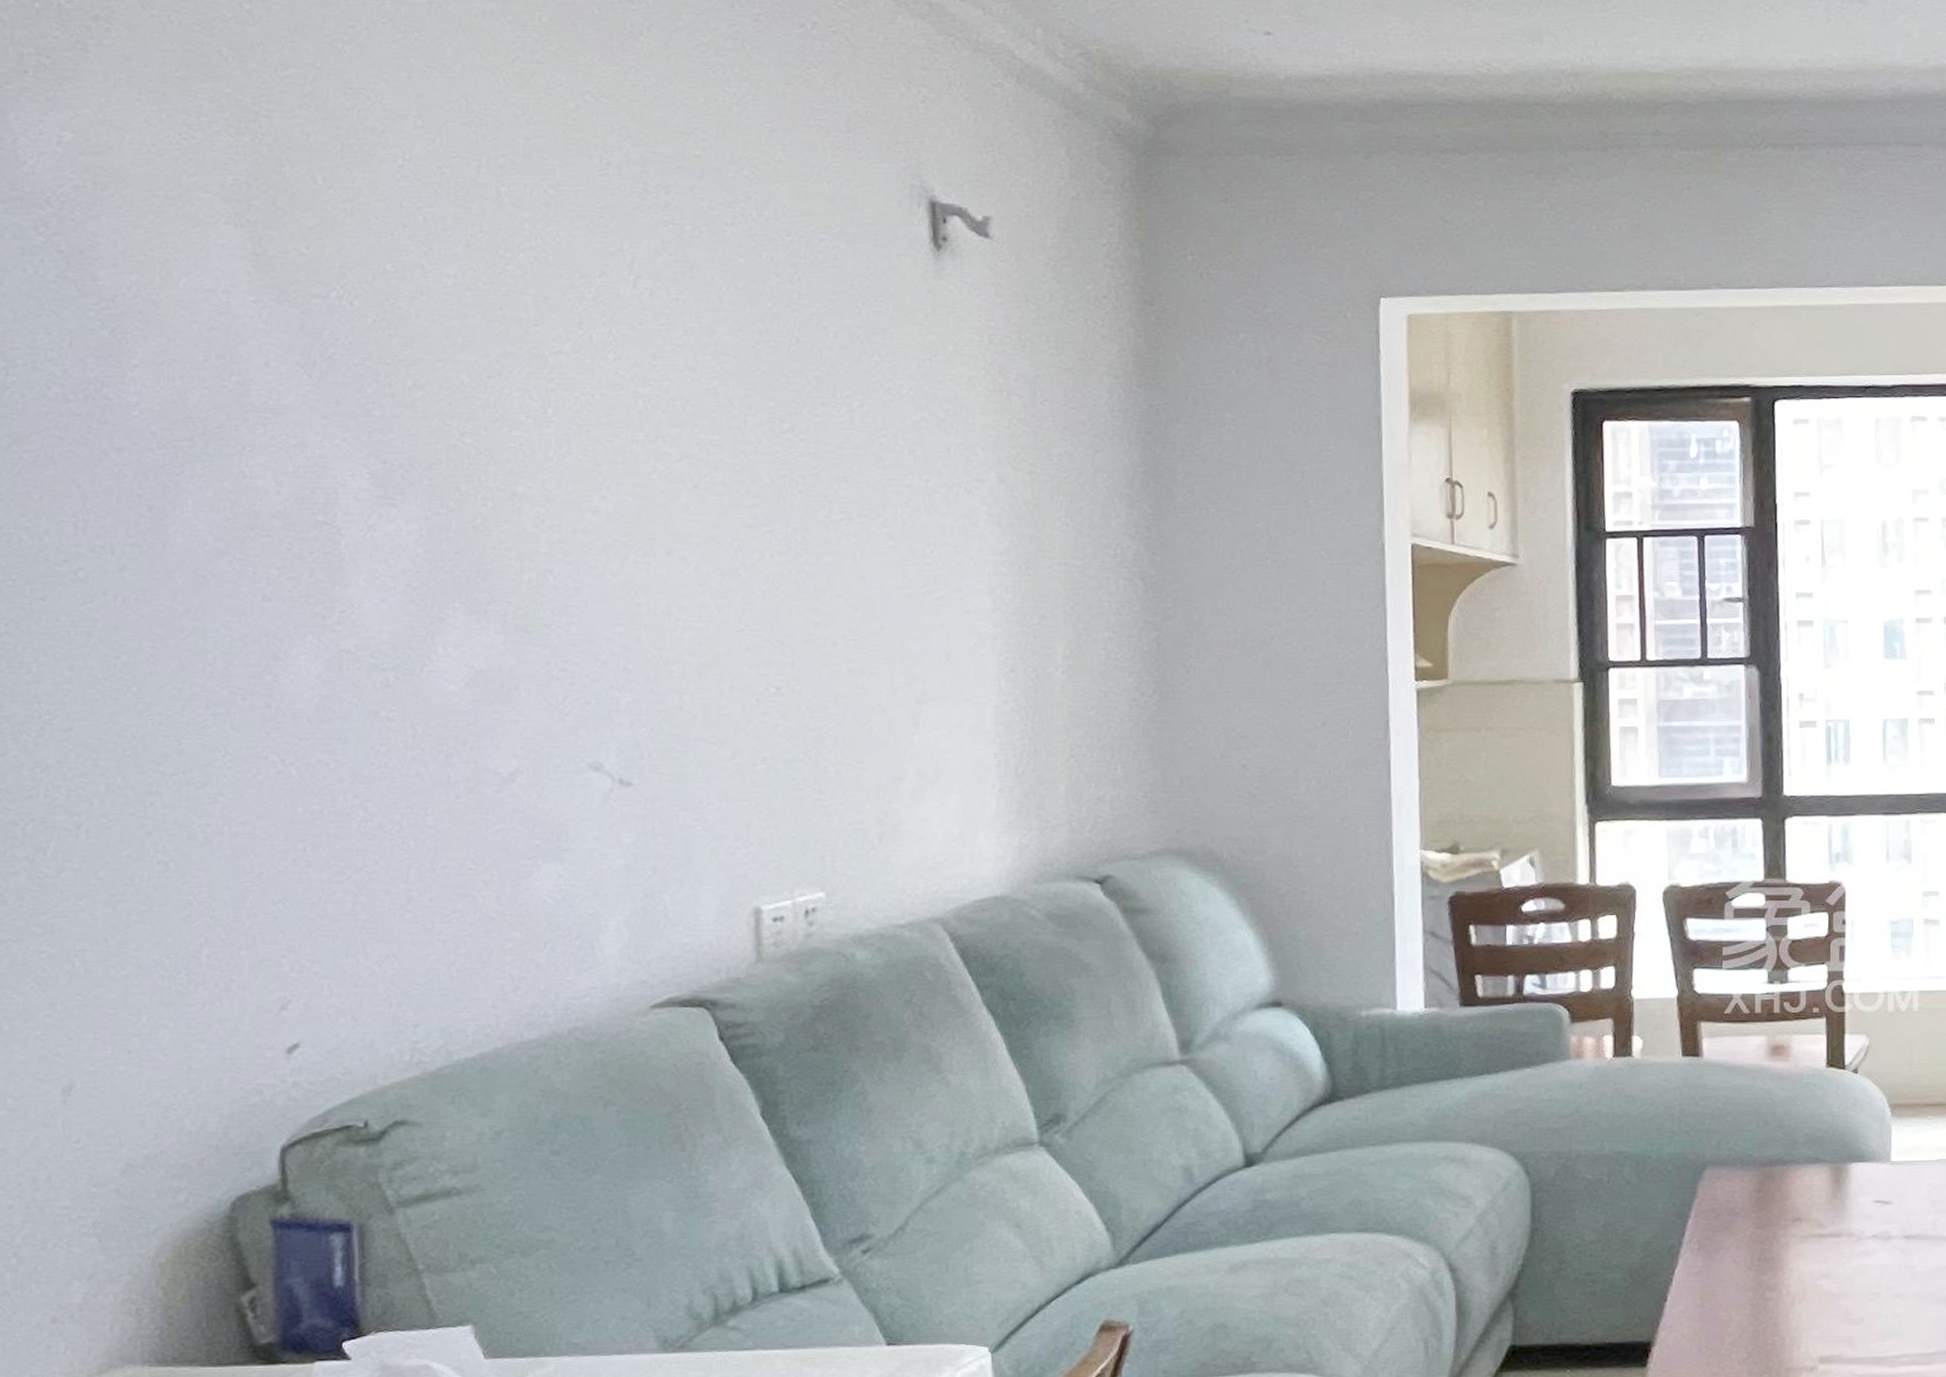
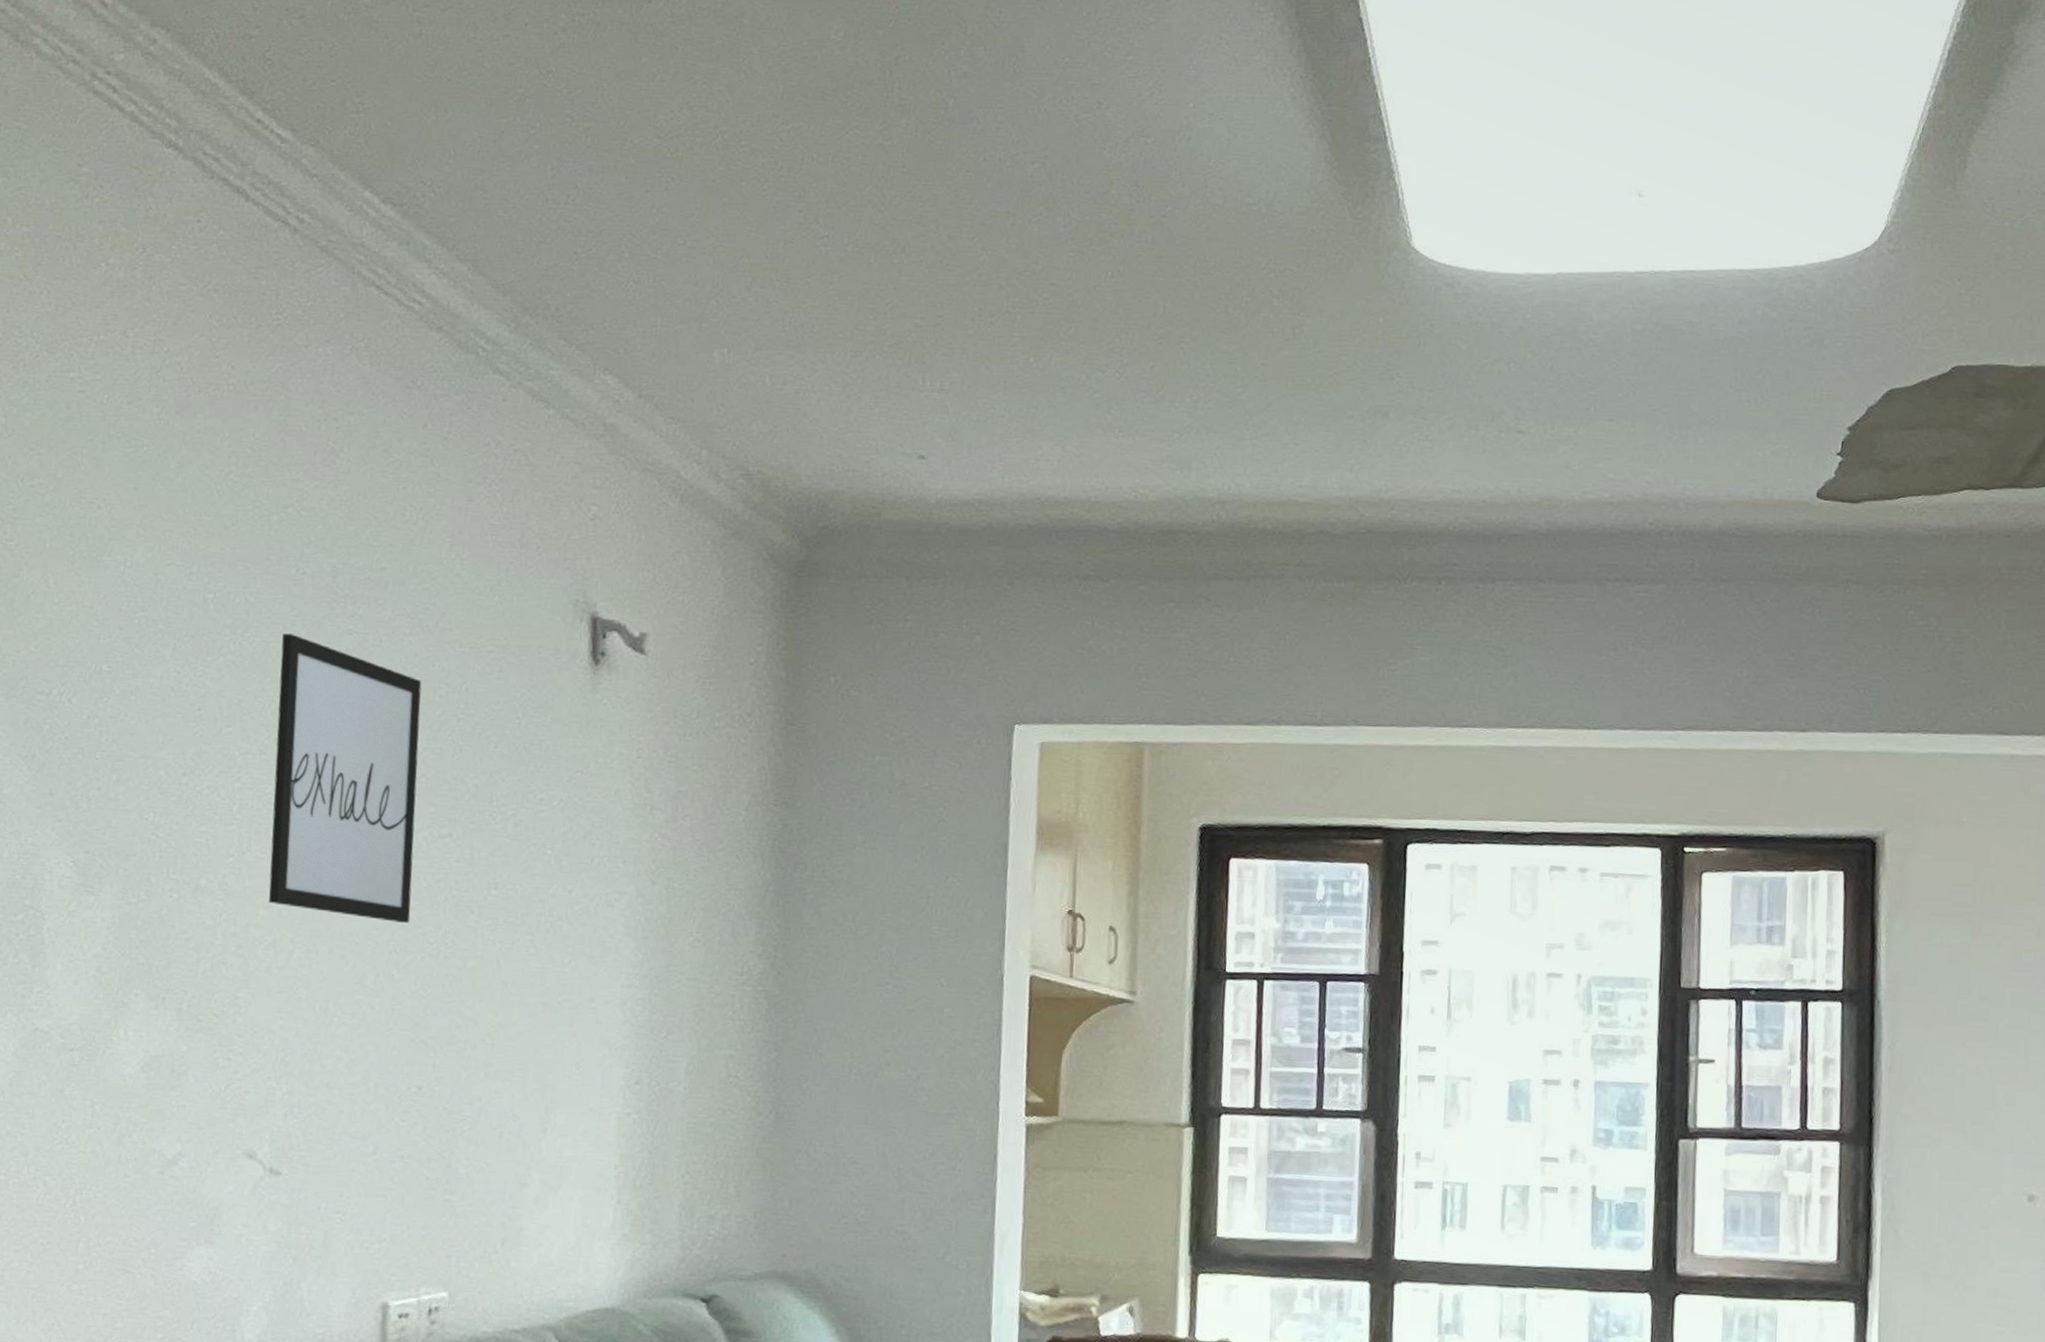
wall art: none [589,227,755,521] -> present [268,633,422,923]

